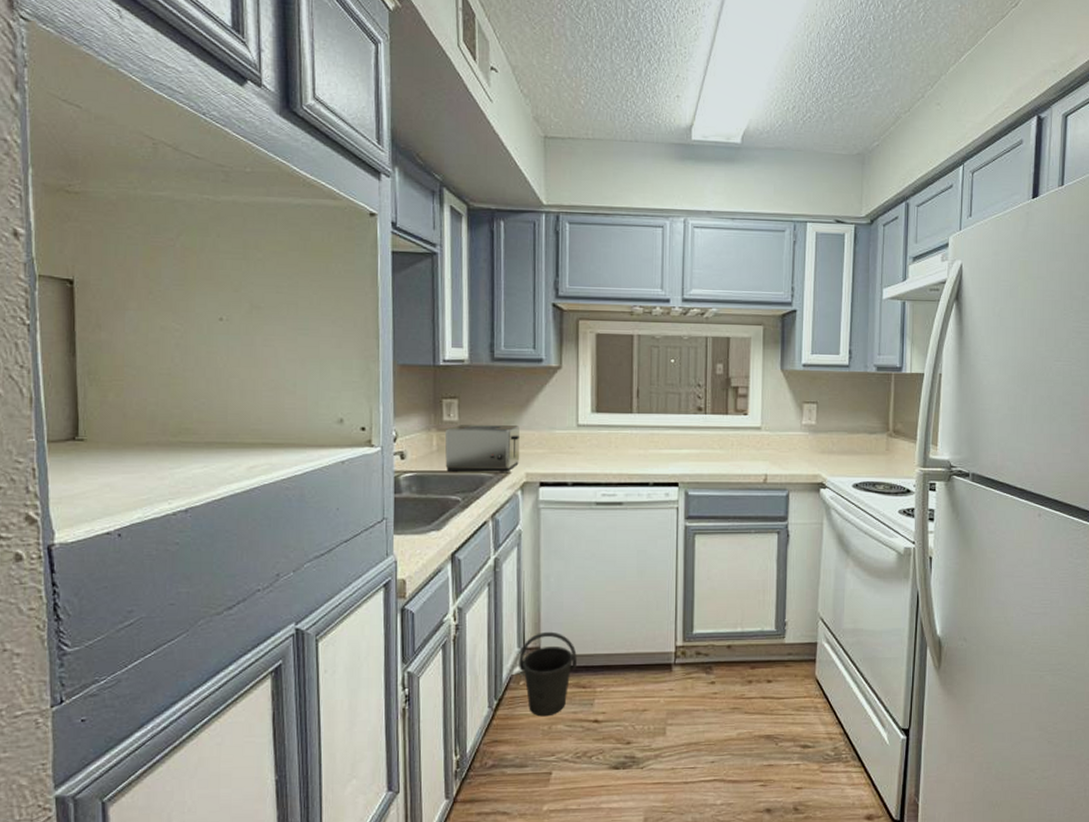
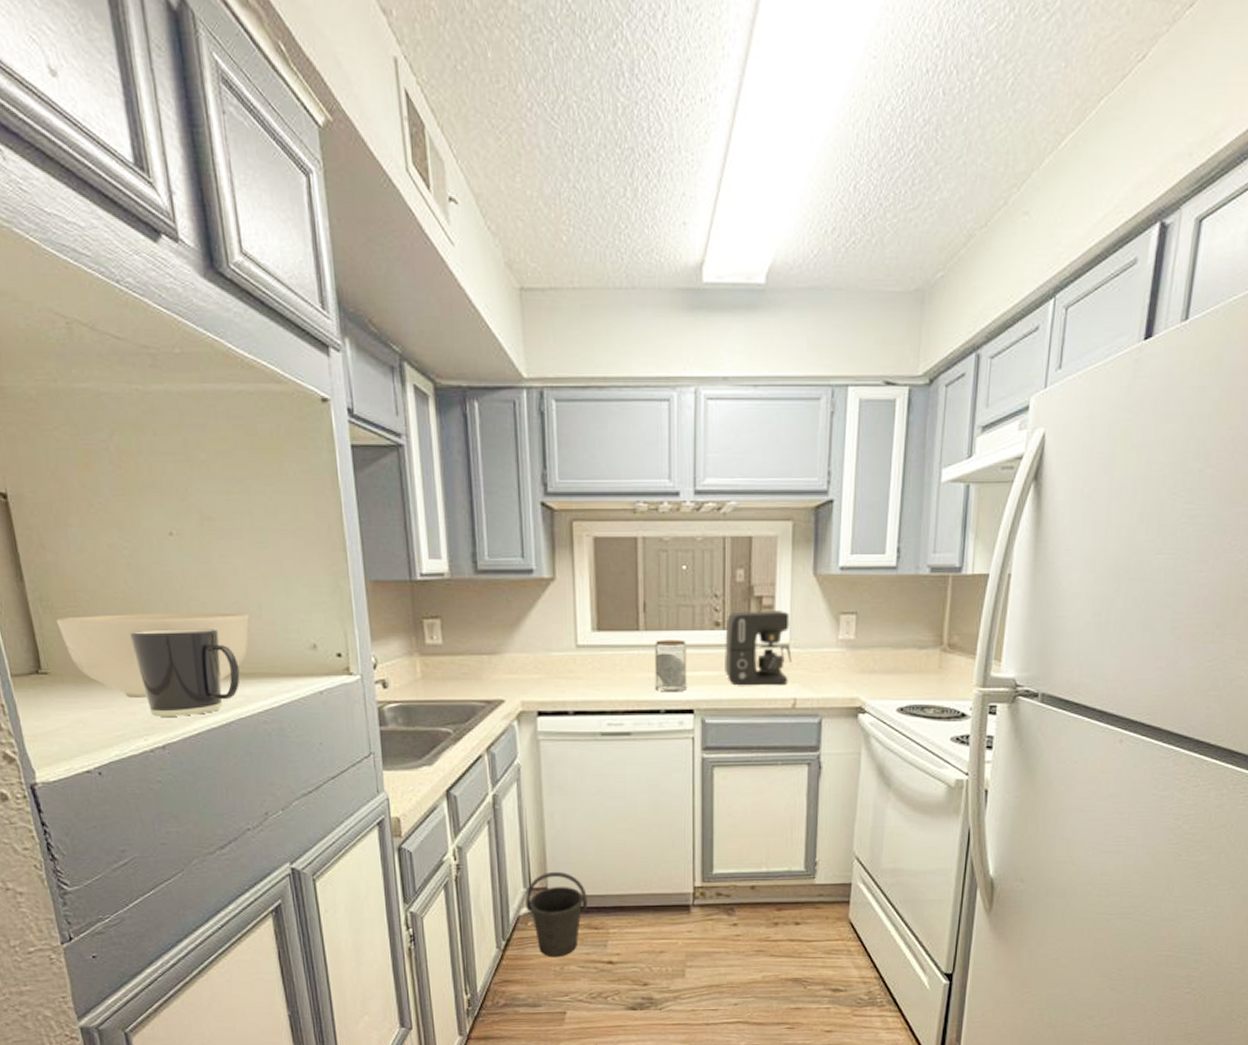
bowl: none [100,388,284,464] -> present [55,612,250,698]
mug: none [169,402,269,482] -> present [129,629,240,716]
toaster: present [444,425,521,473] -> none [428,648,514,703]
jar: none [645,421,673,467] -> present [654,639,687,692]
coffee maker: none [706,398,763,462] -> present [725,609,792,685]

